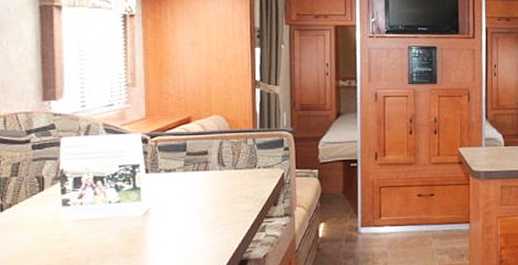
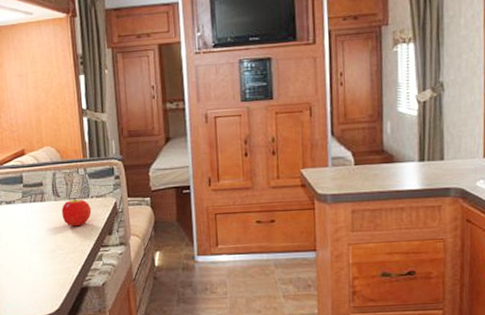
fruit: none [226,168,257,197] -> present [61,198,92,227]

